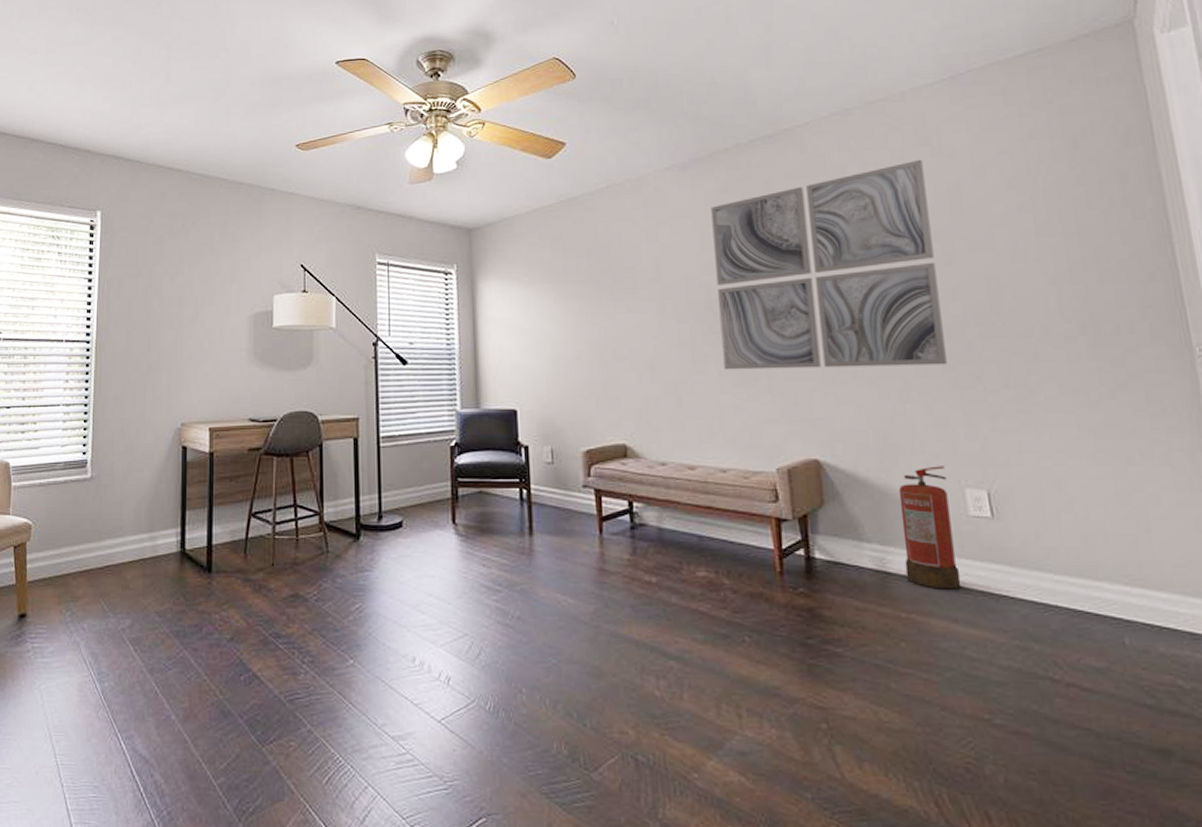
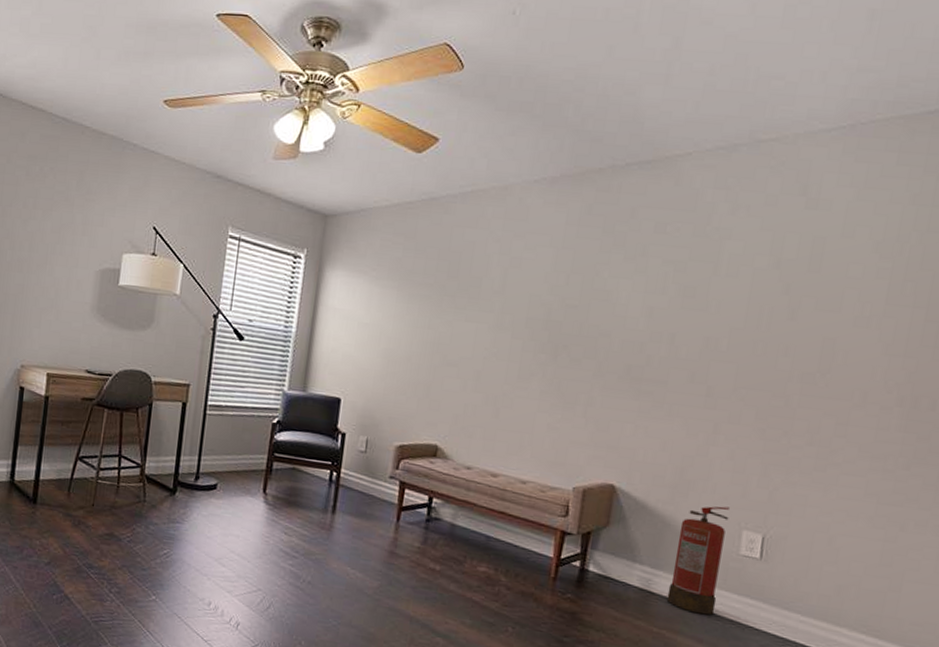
wall art: present [711,159,947,370] -> none [546,208,796,416]

